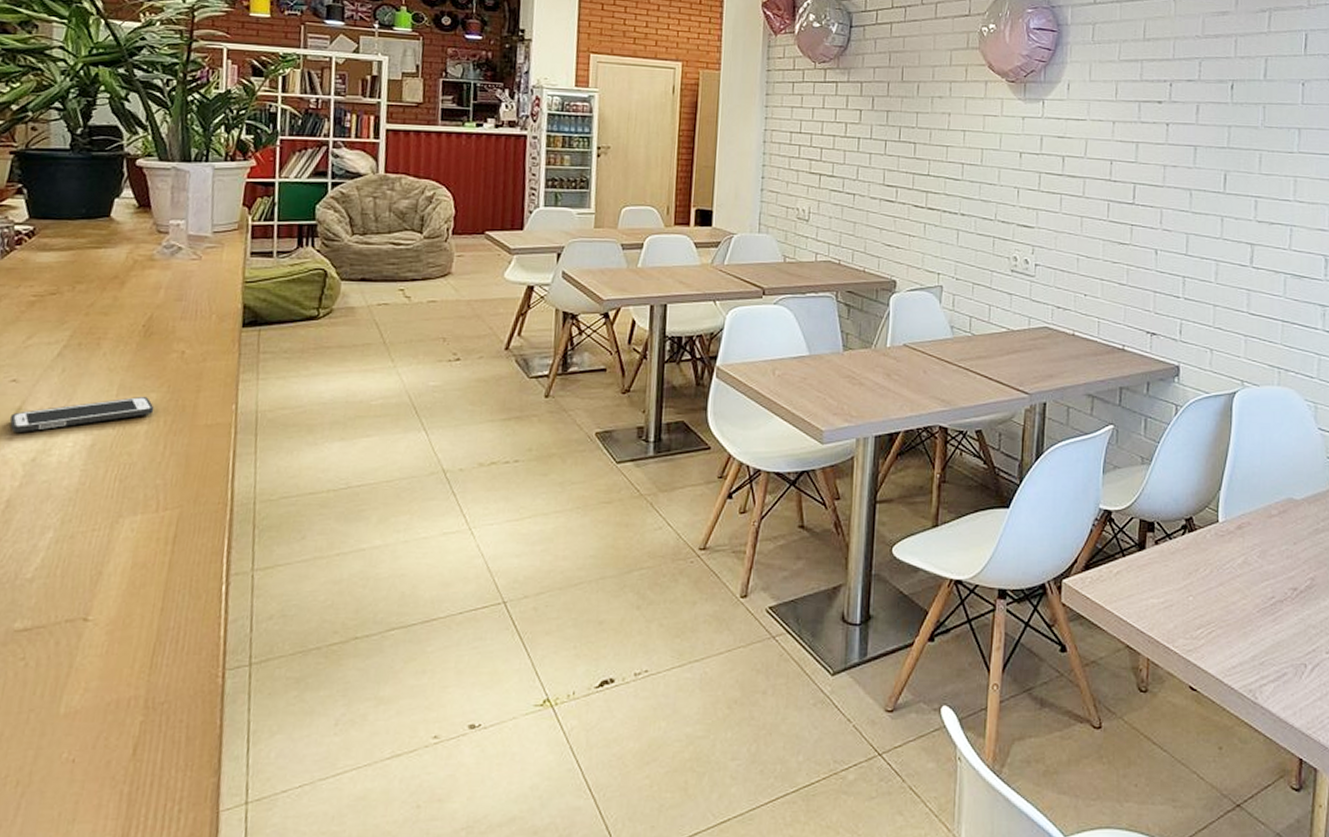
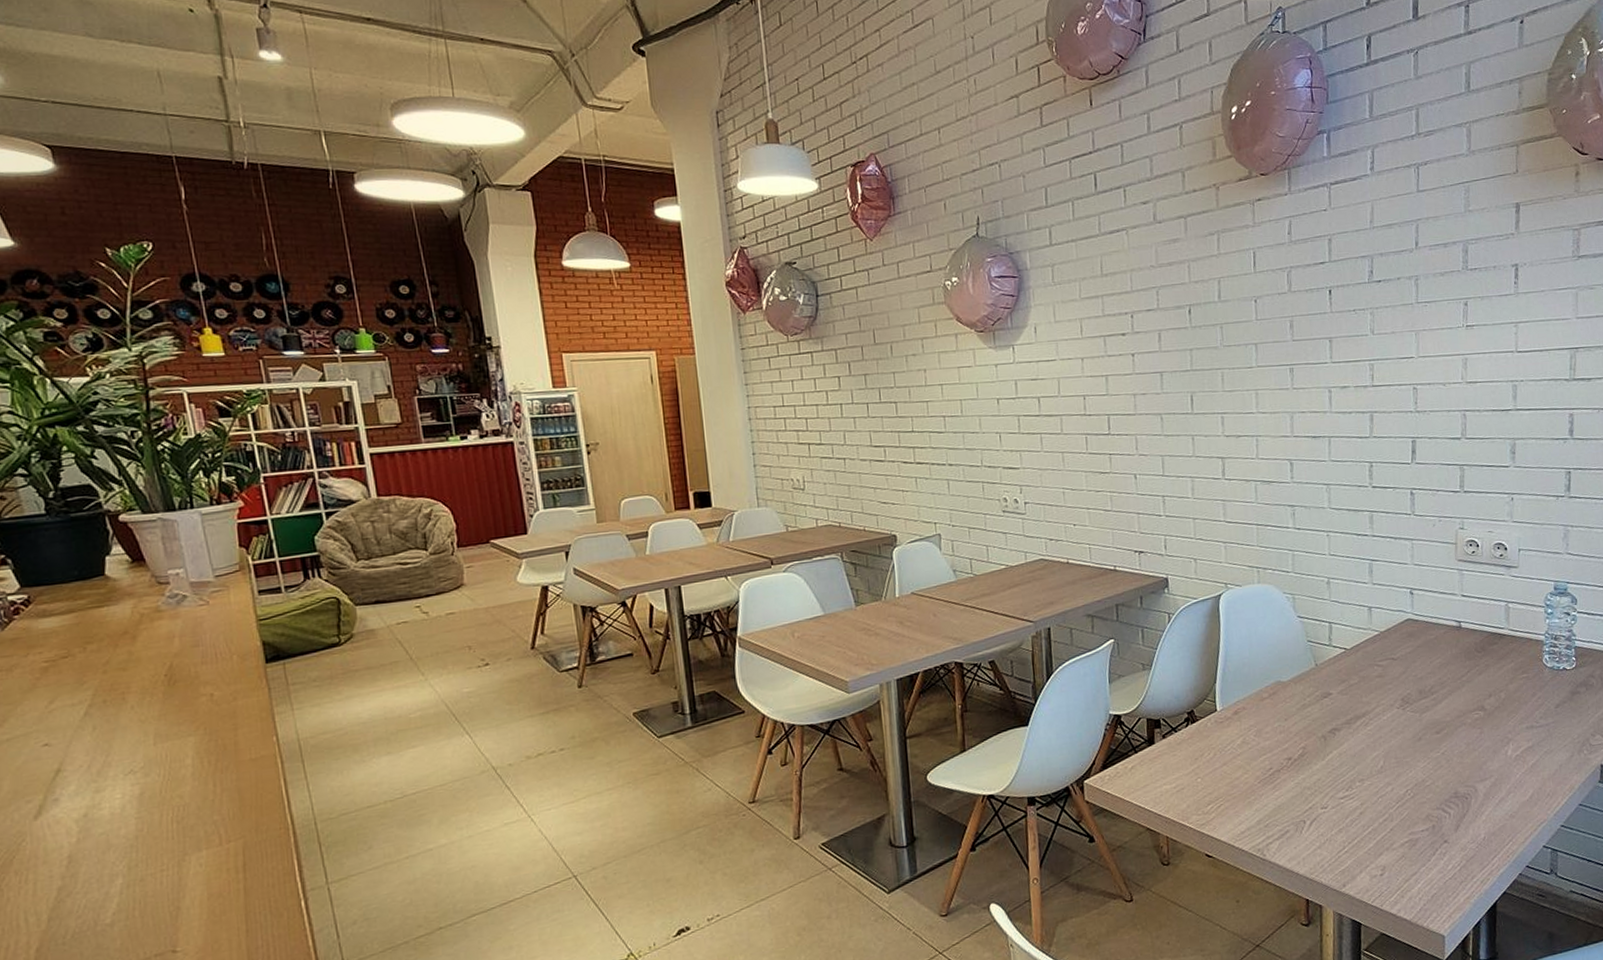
cell phone: present [10,397,155,432] -> none [52,742,196,793]

